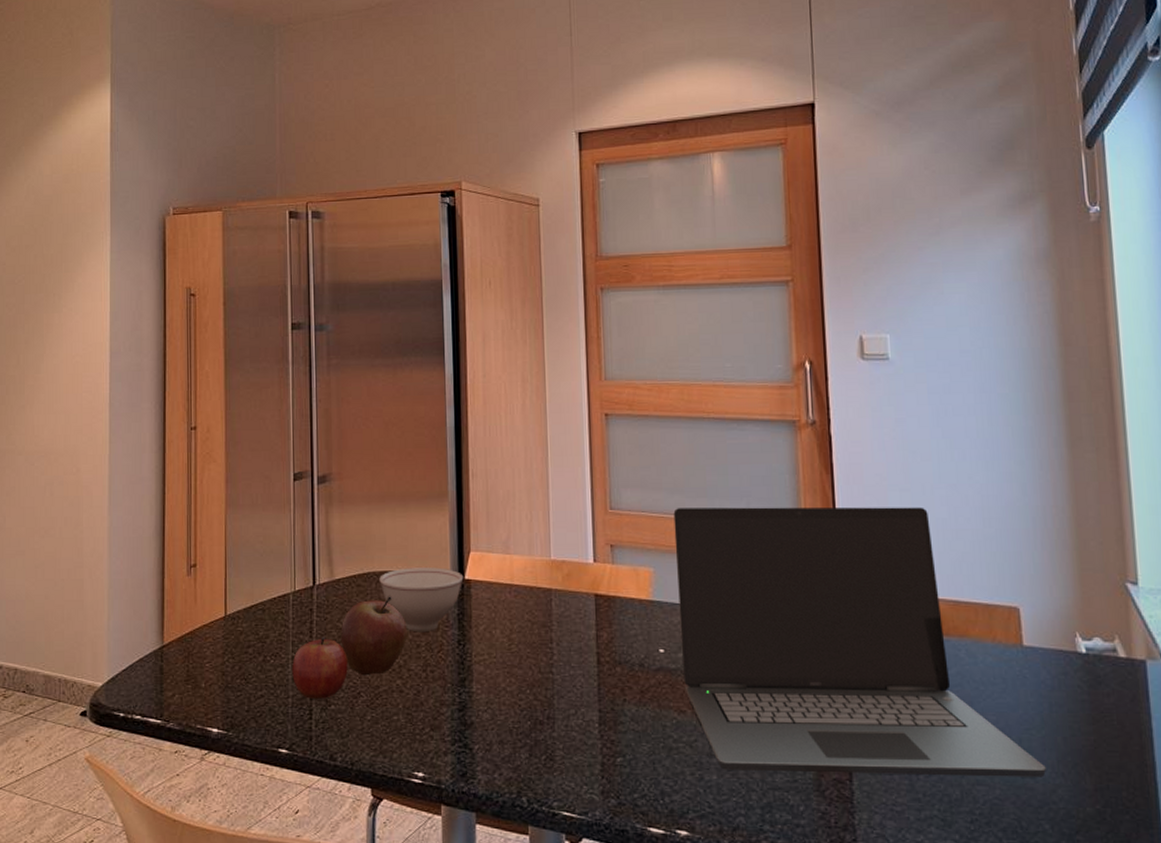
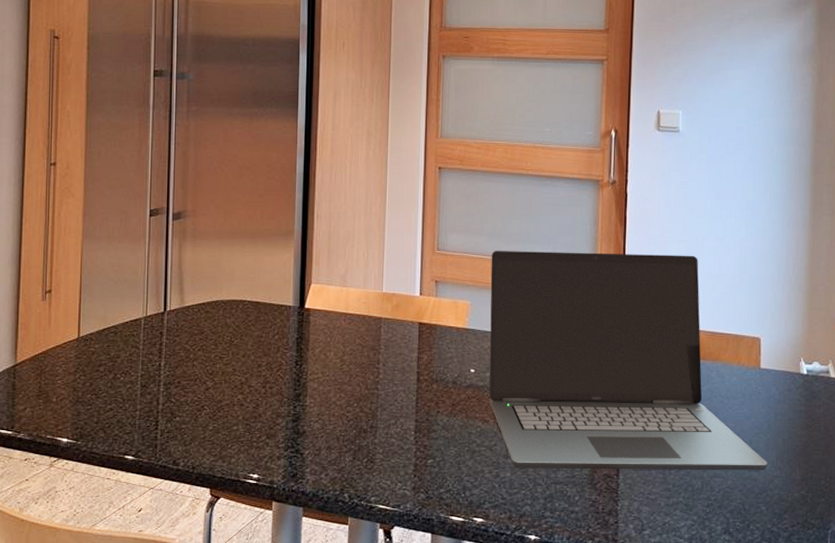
fruit: present [292,637,348,699] -> none [141,357,194,412]
fruit: present [340,596,407,676] -> none [188,322,250,392]
bowl: present [379,567,464,631] -> none [227,297,304,353]

